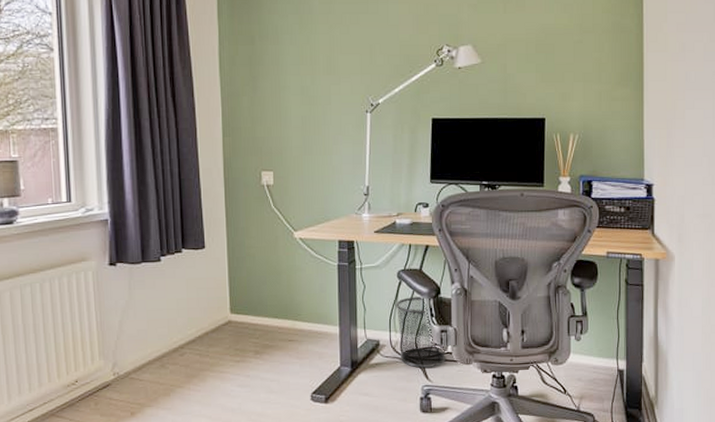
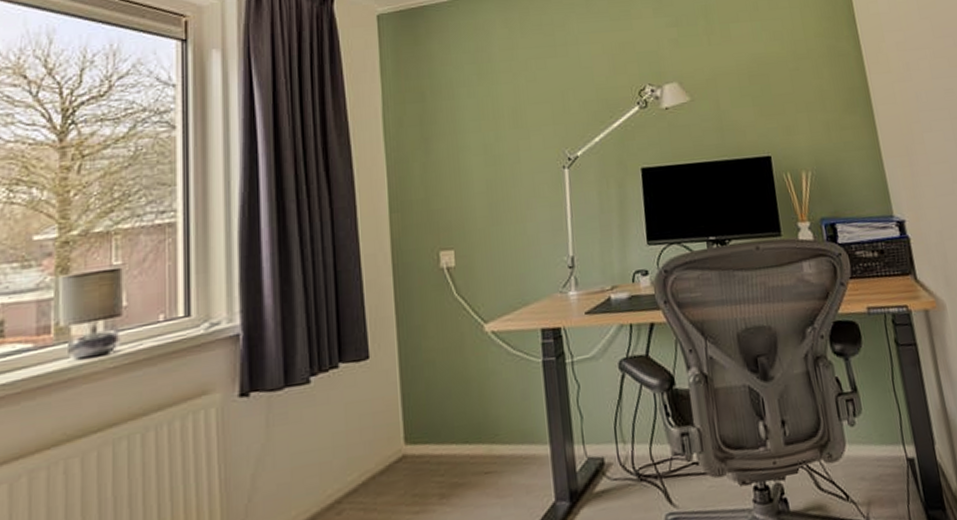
waste bin: present [395,296,446,368] -> none [619,391,693,490]

